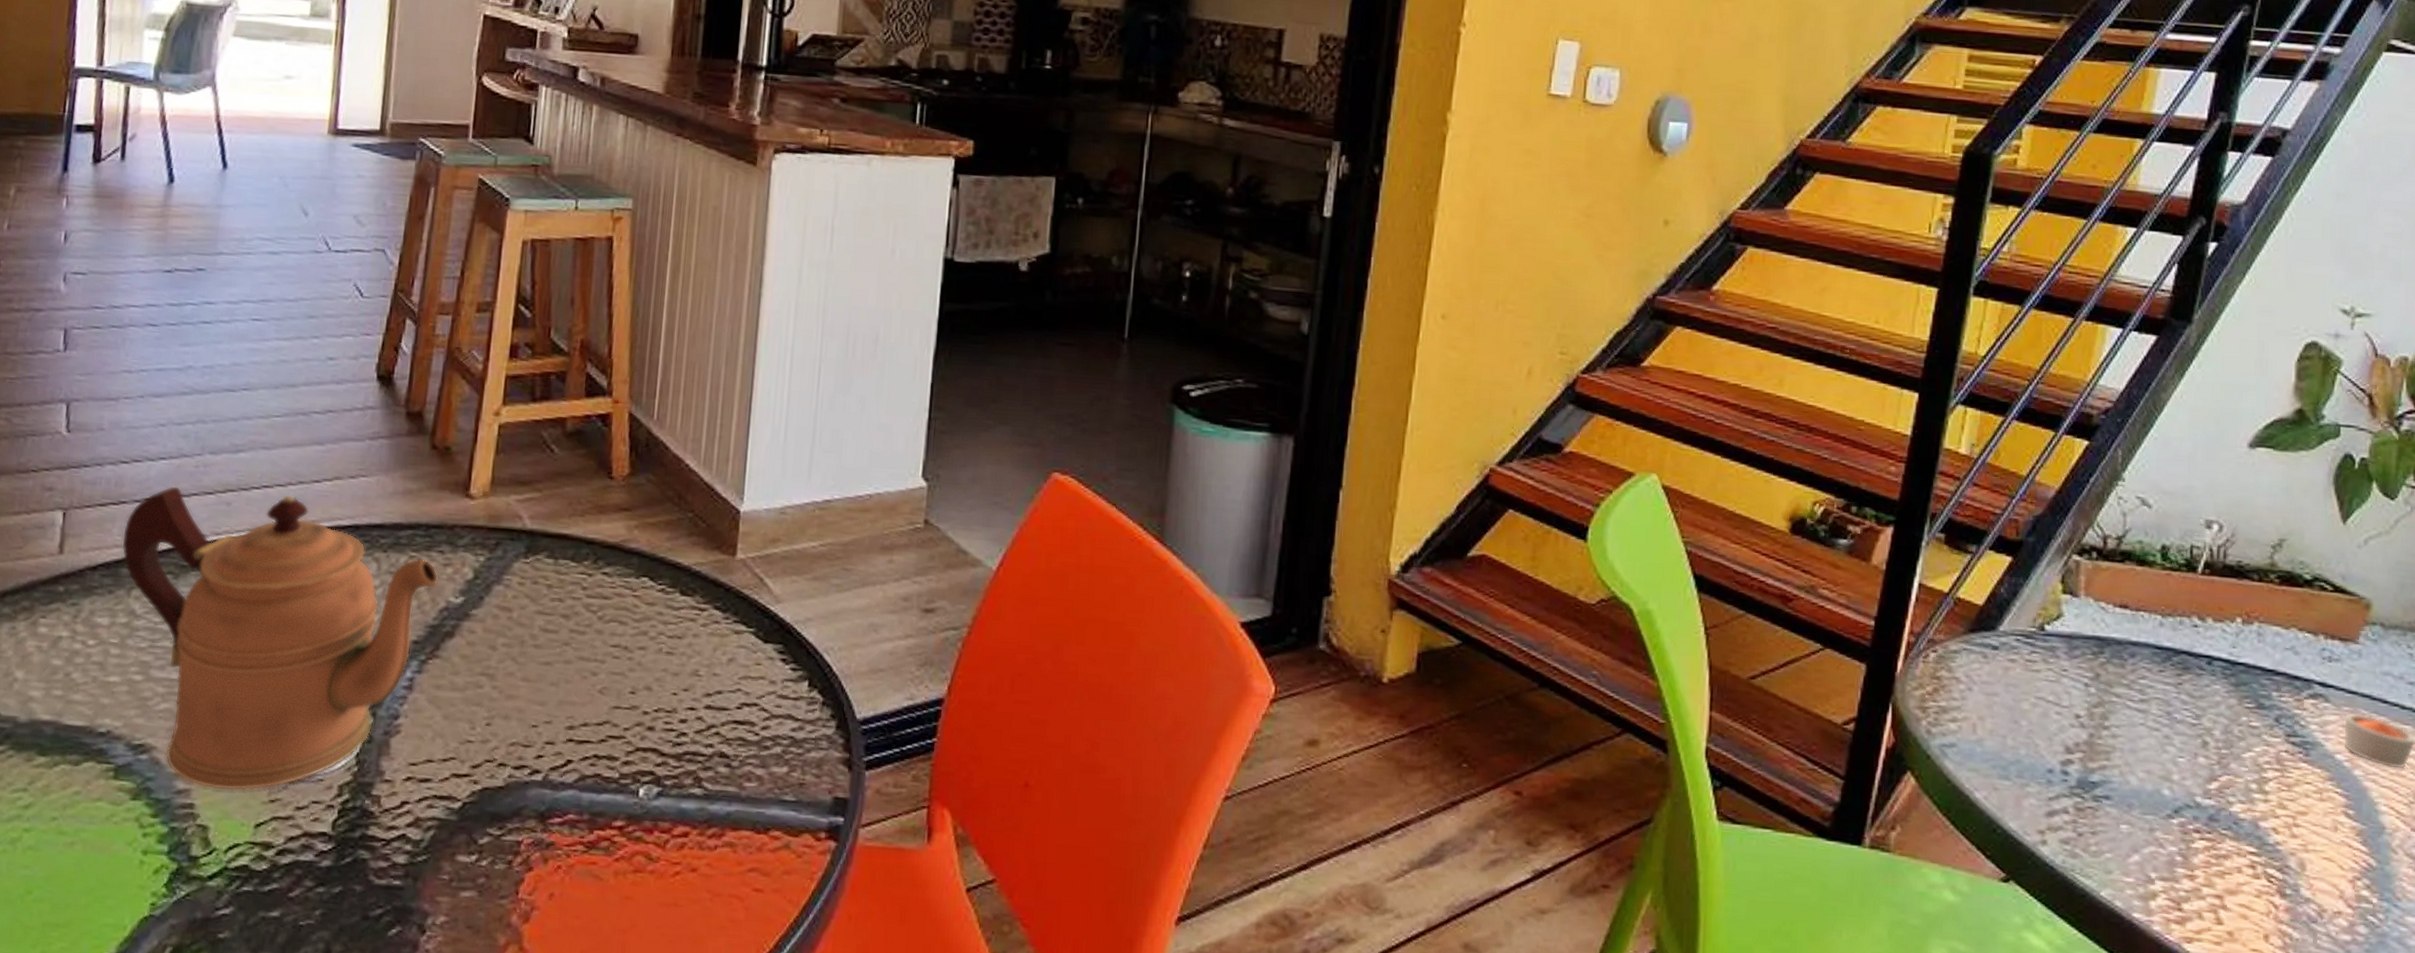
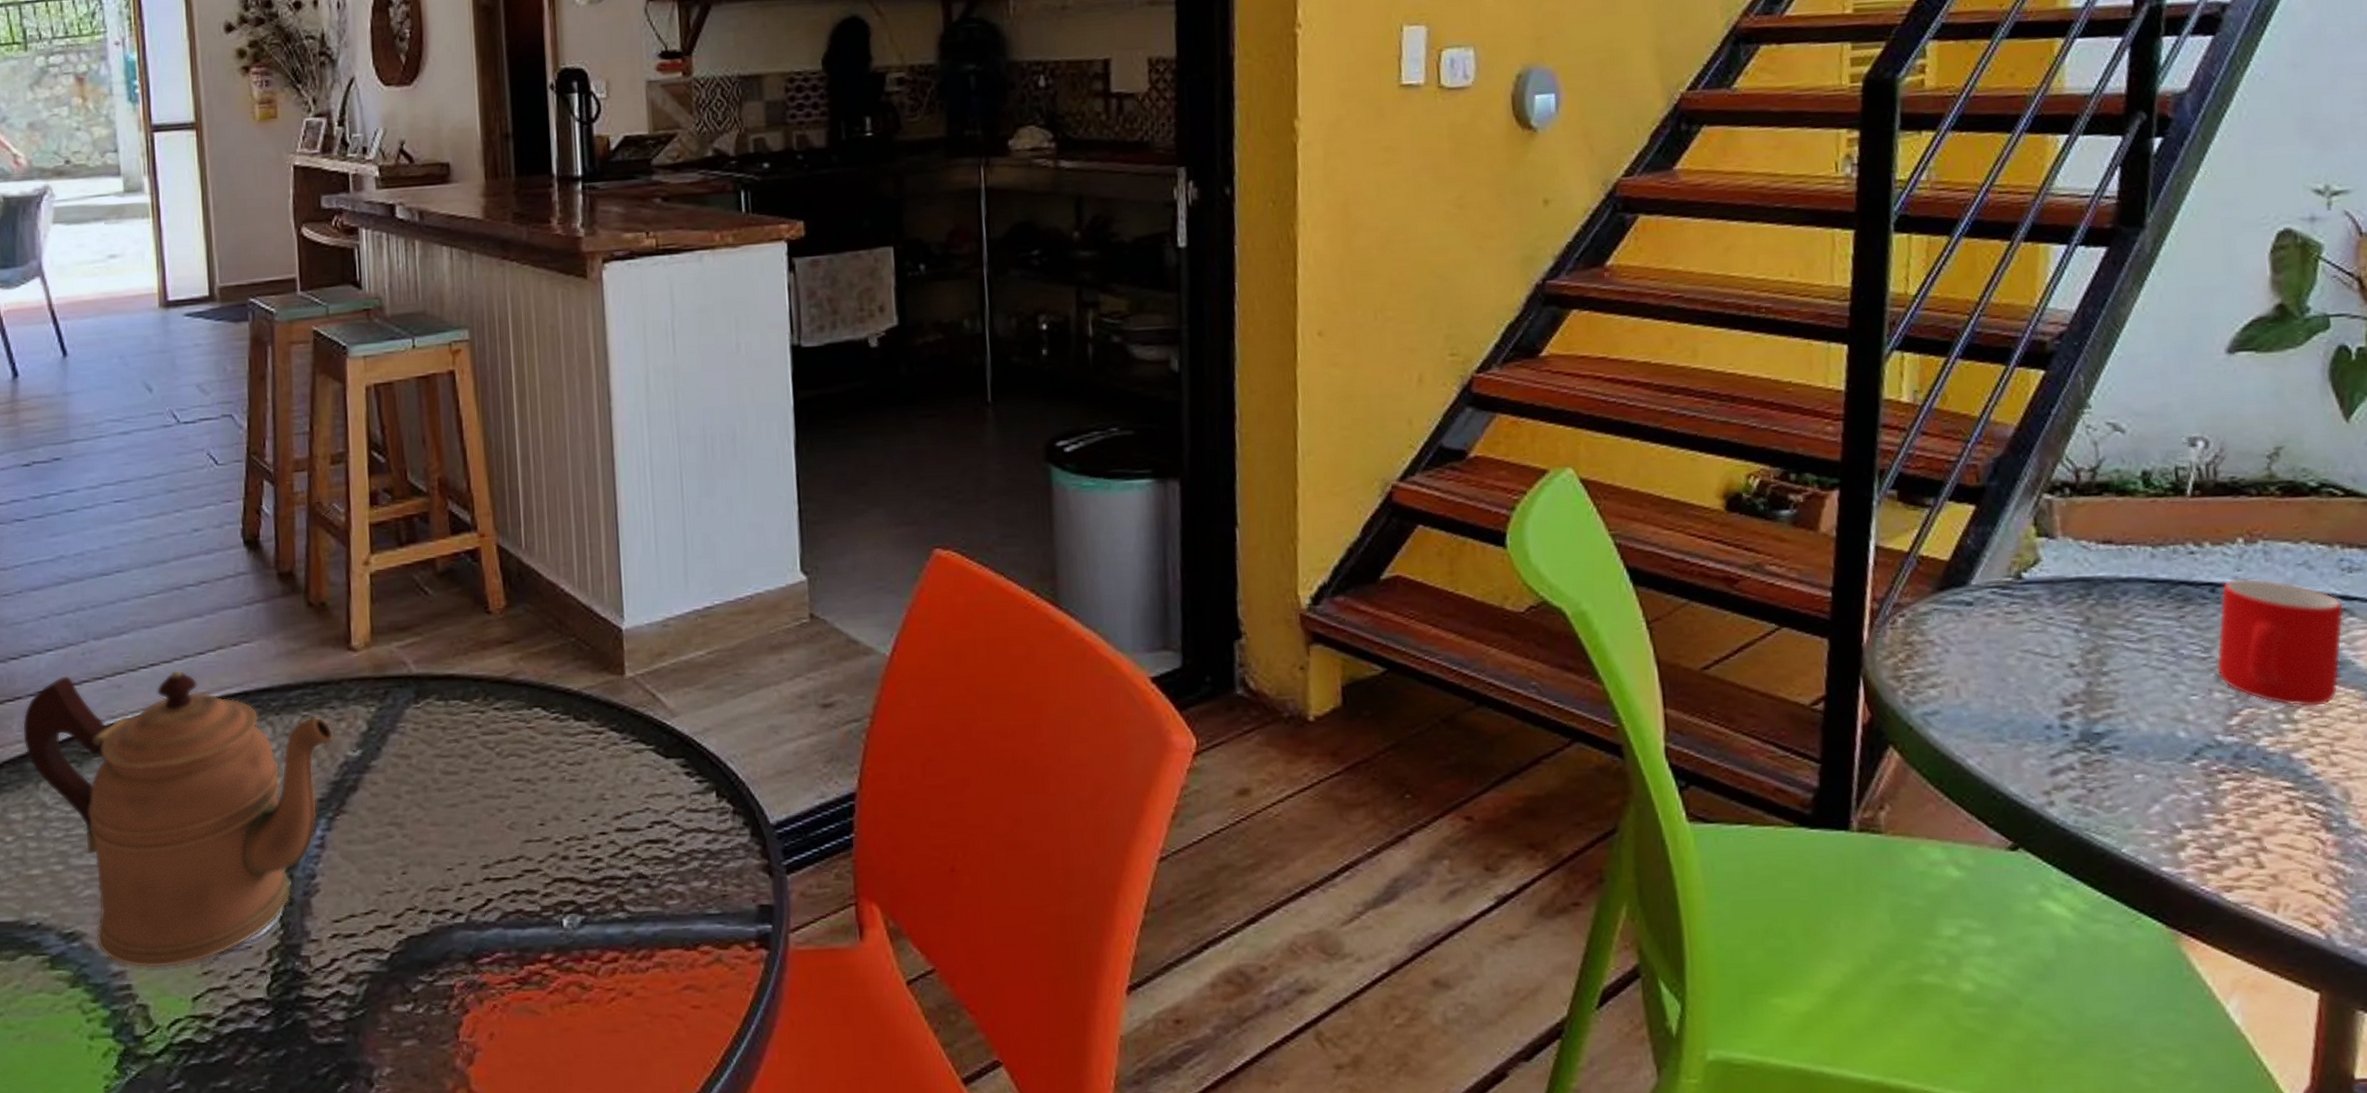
mug: none [2204,655,2320,782] -> present [2216,578,2344,708]

